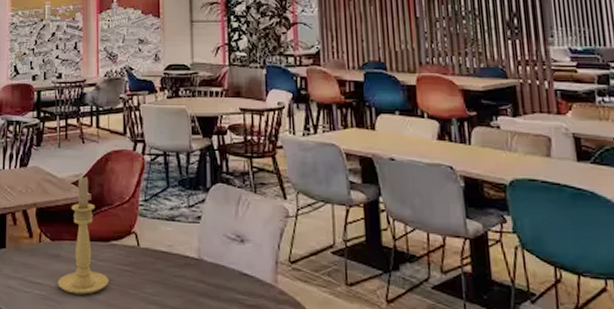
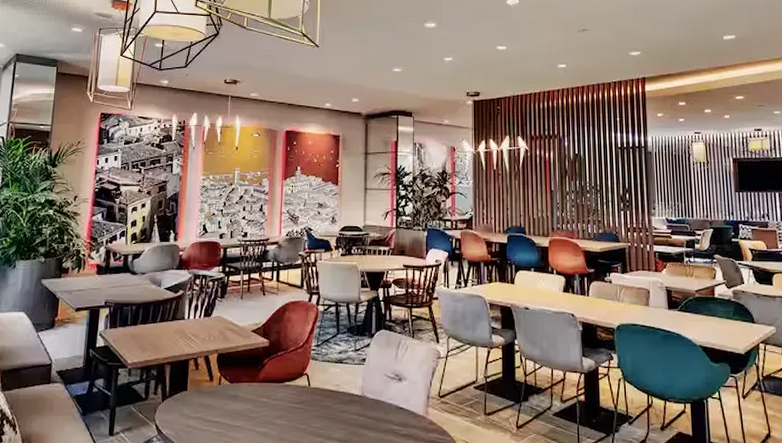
candle holder: present [57,175,109,295] -> none [234,324,282,431]

